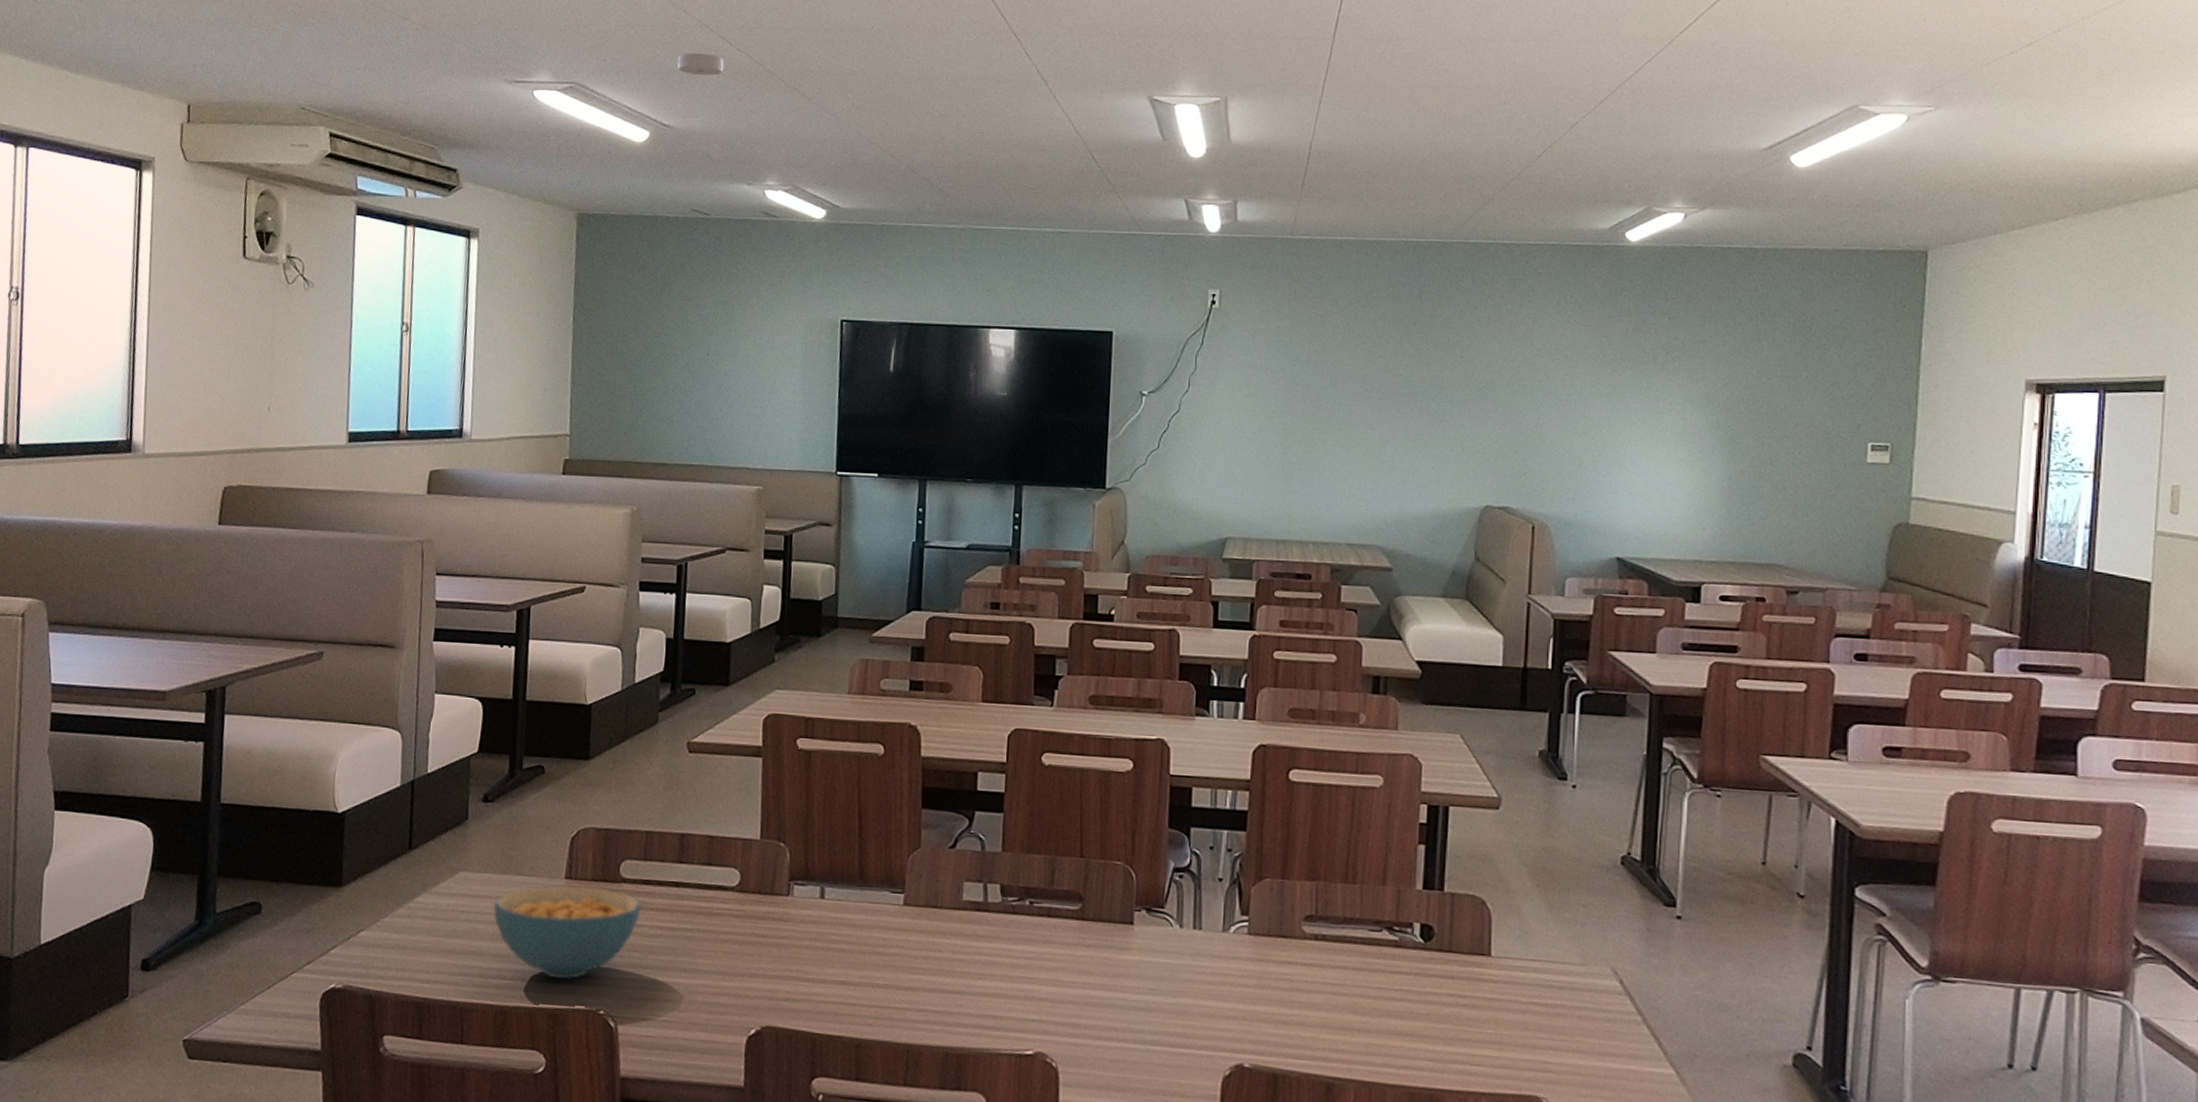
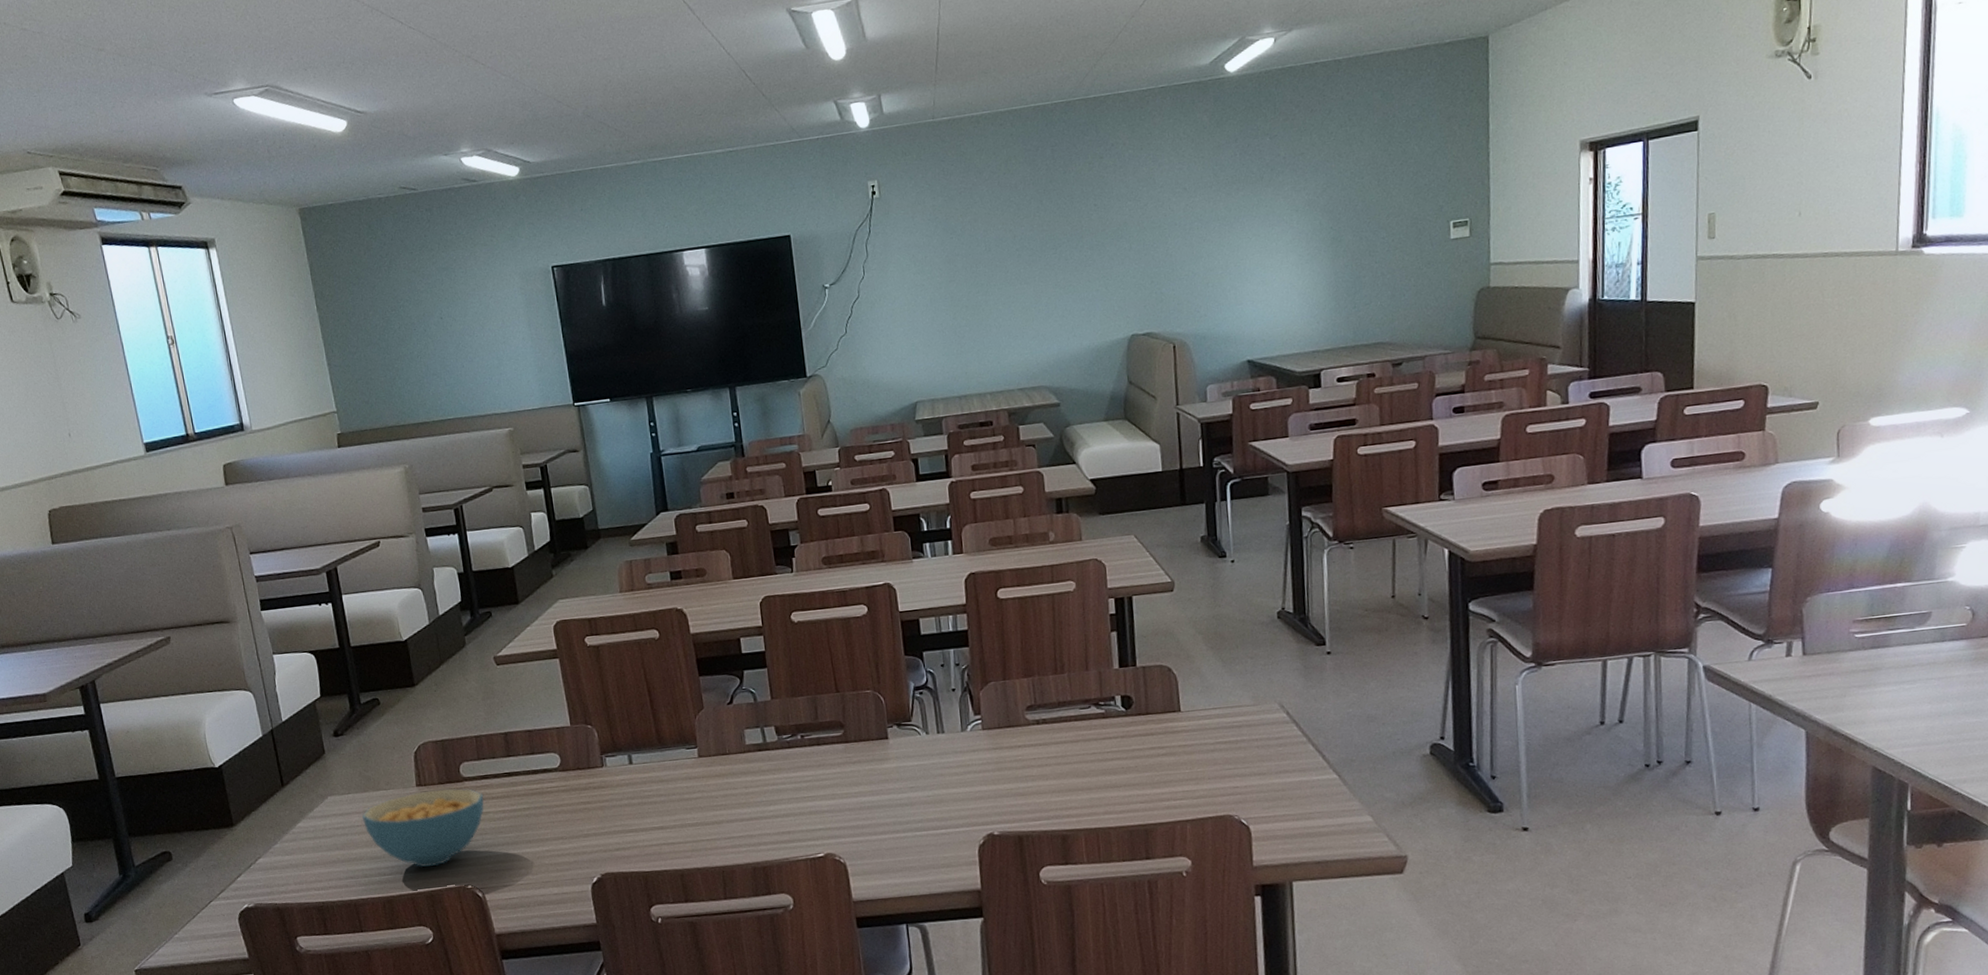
smoke detector: present [677,53,724,76] -> none [356,36,401,59]

